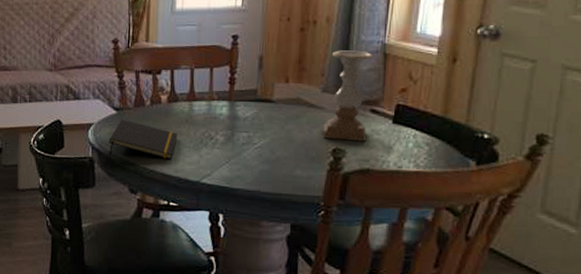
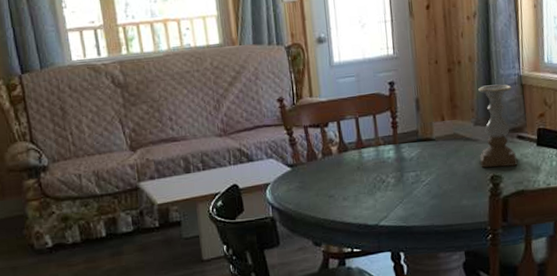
notepad: present [109,119,178,159] -> none [287,174,352,213]

